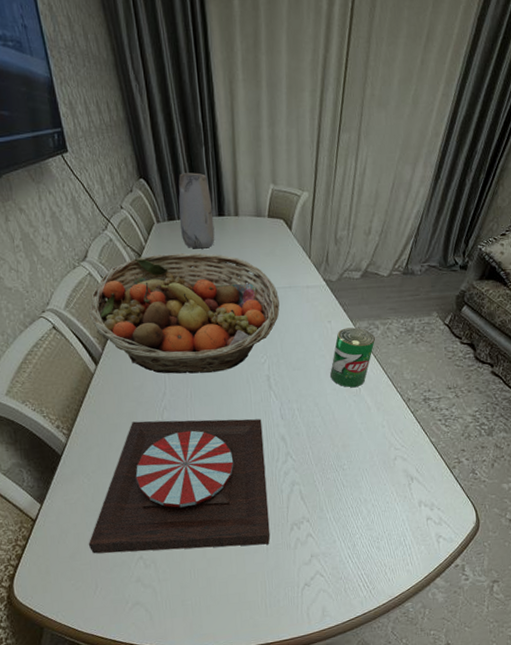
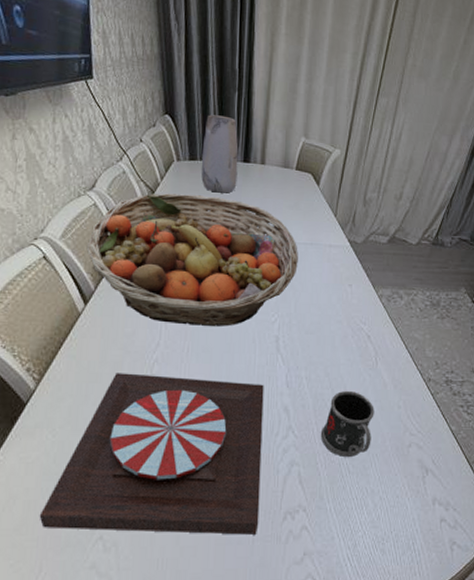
mug: none [315,416,362,474] -> present [320,390,374,457]
can: present [330,327,376,388] -> none [346,294,399,360]

